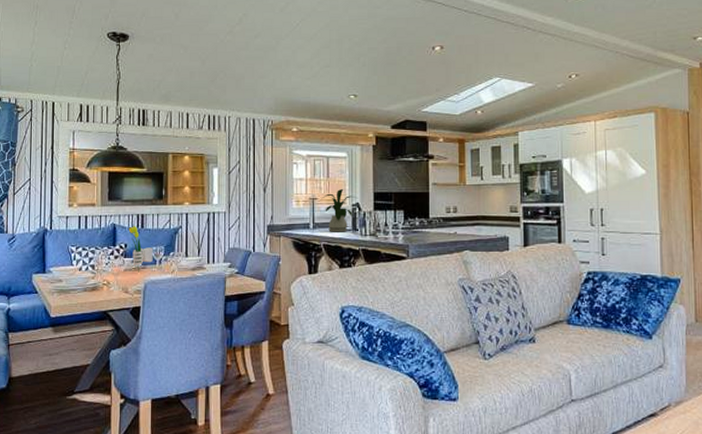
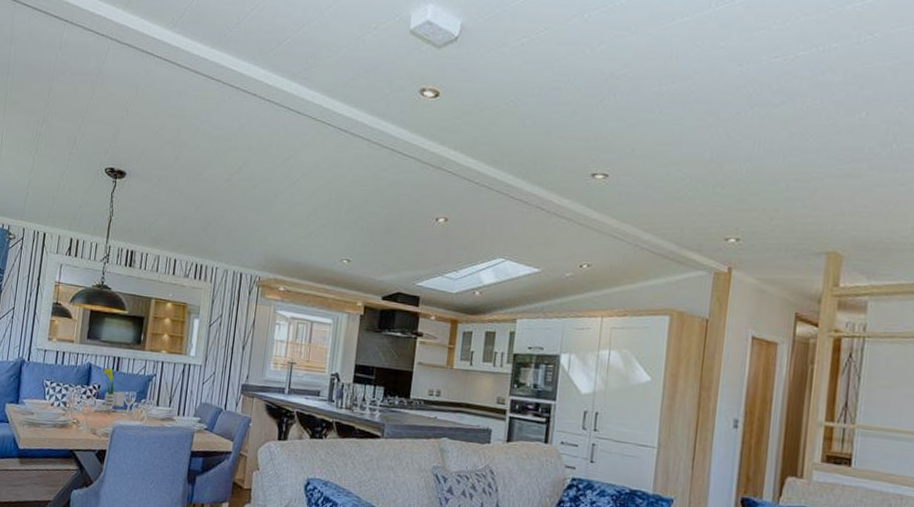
house plant: present [321,188,358,232] -> none [300,356,339,402]

